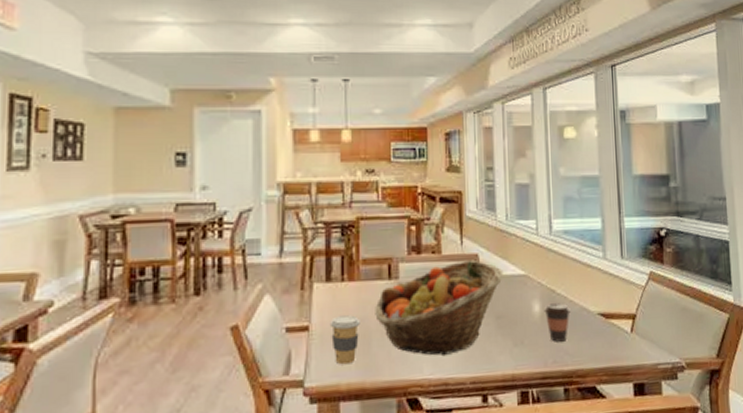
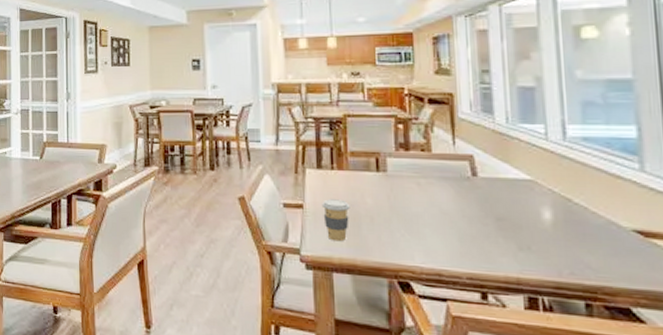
fruit basket: present [375,259,503,357] -> none [364,160,504,249]
coffee cup: present [544,303,570,342] -> none [557,212,593,254]

